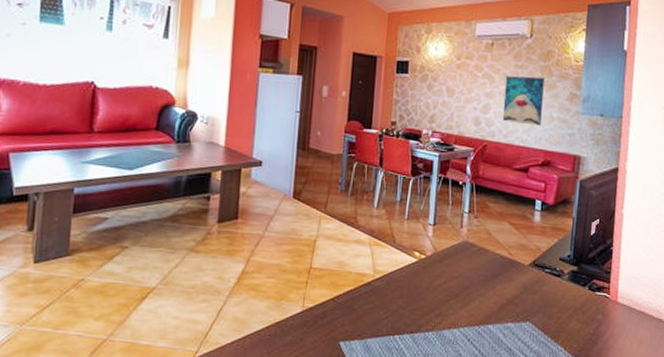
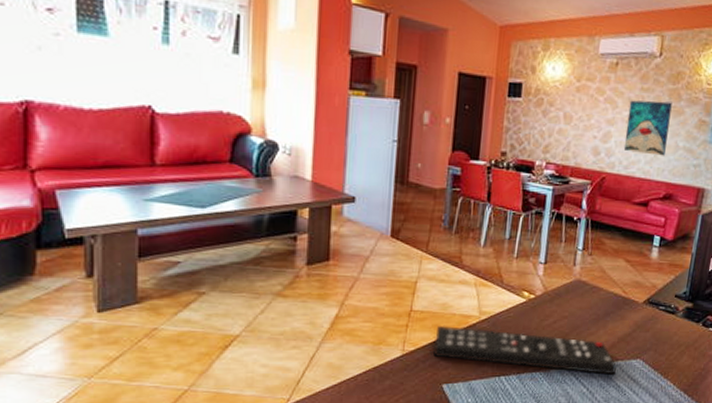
remote control: none [330,282,507,337] -> present [432,325,617,375]

